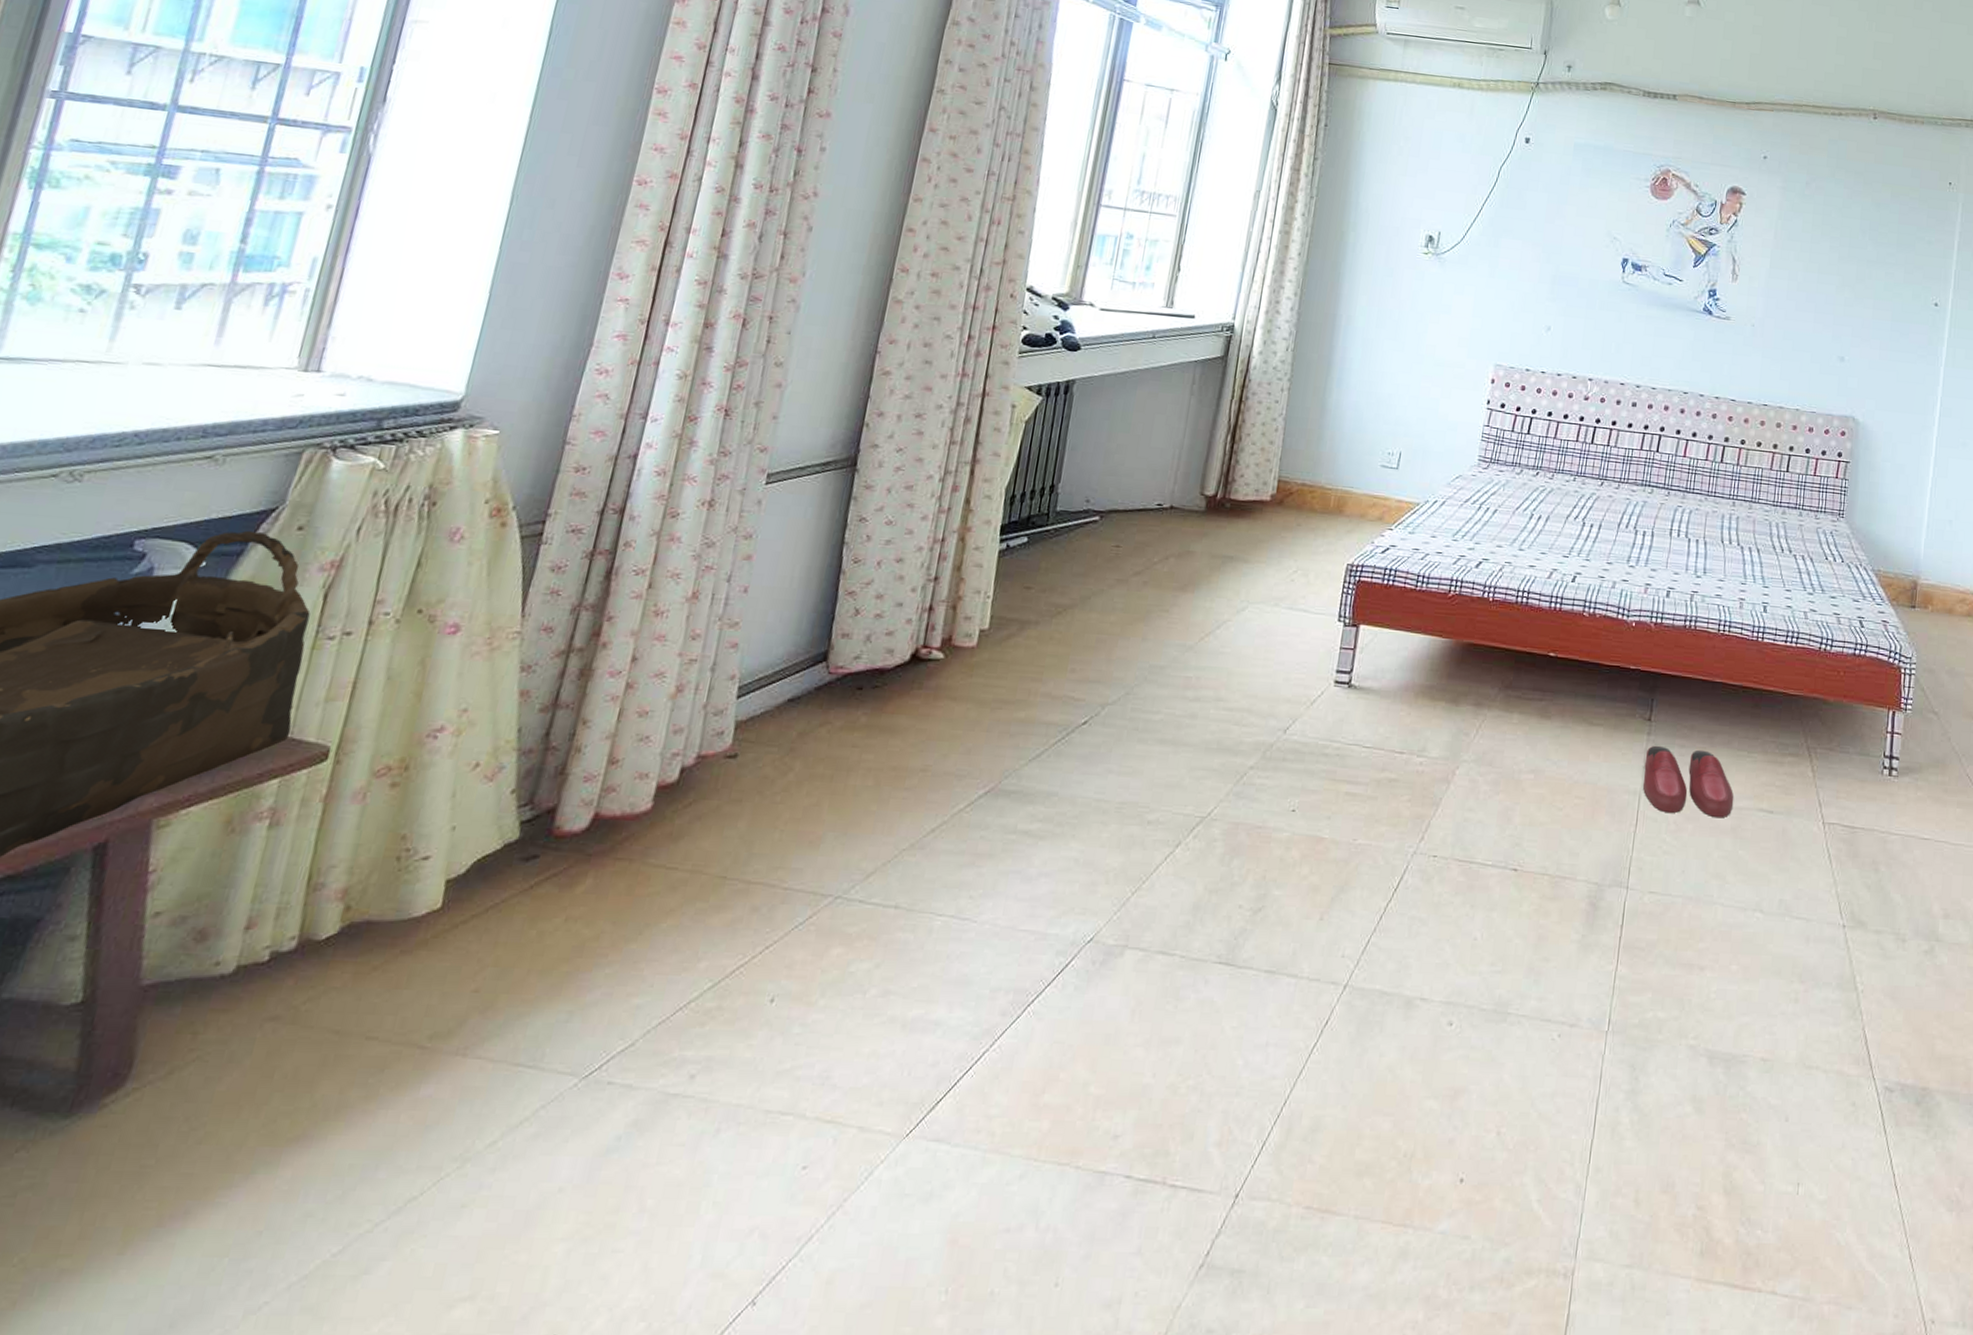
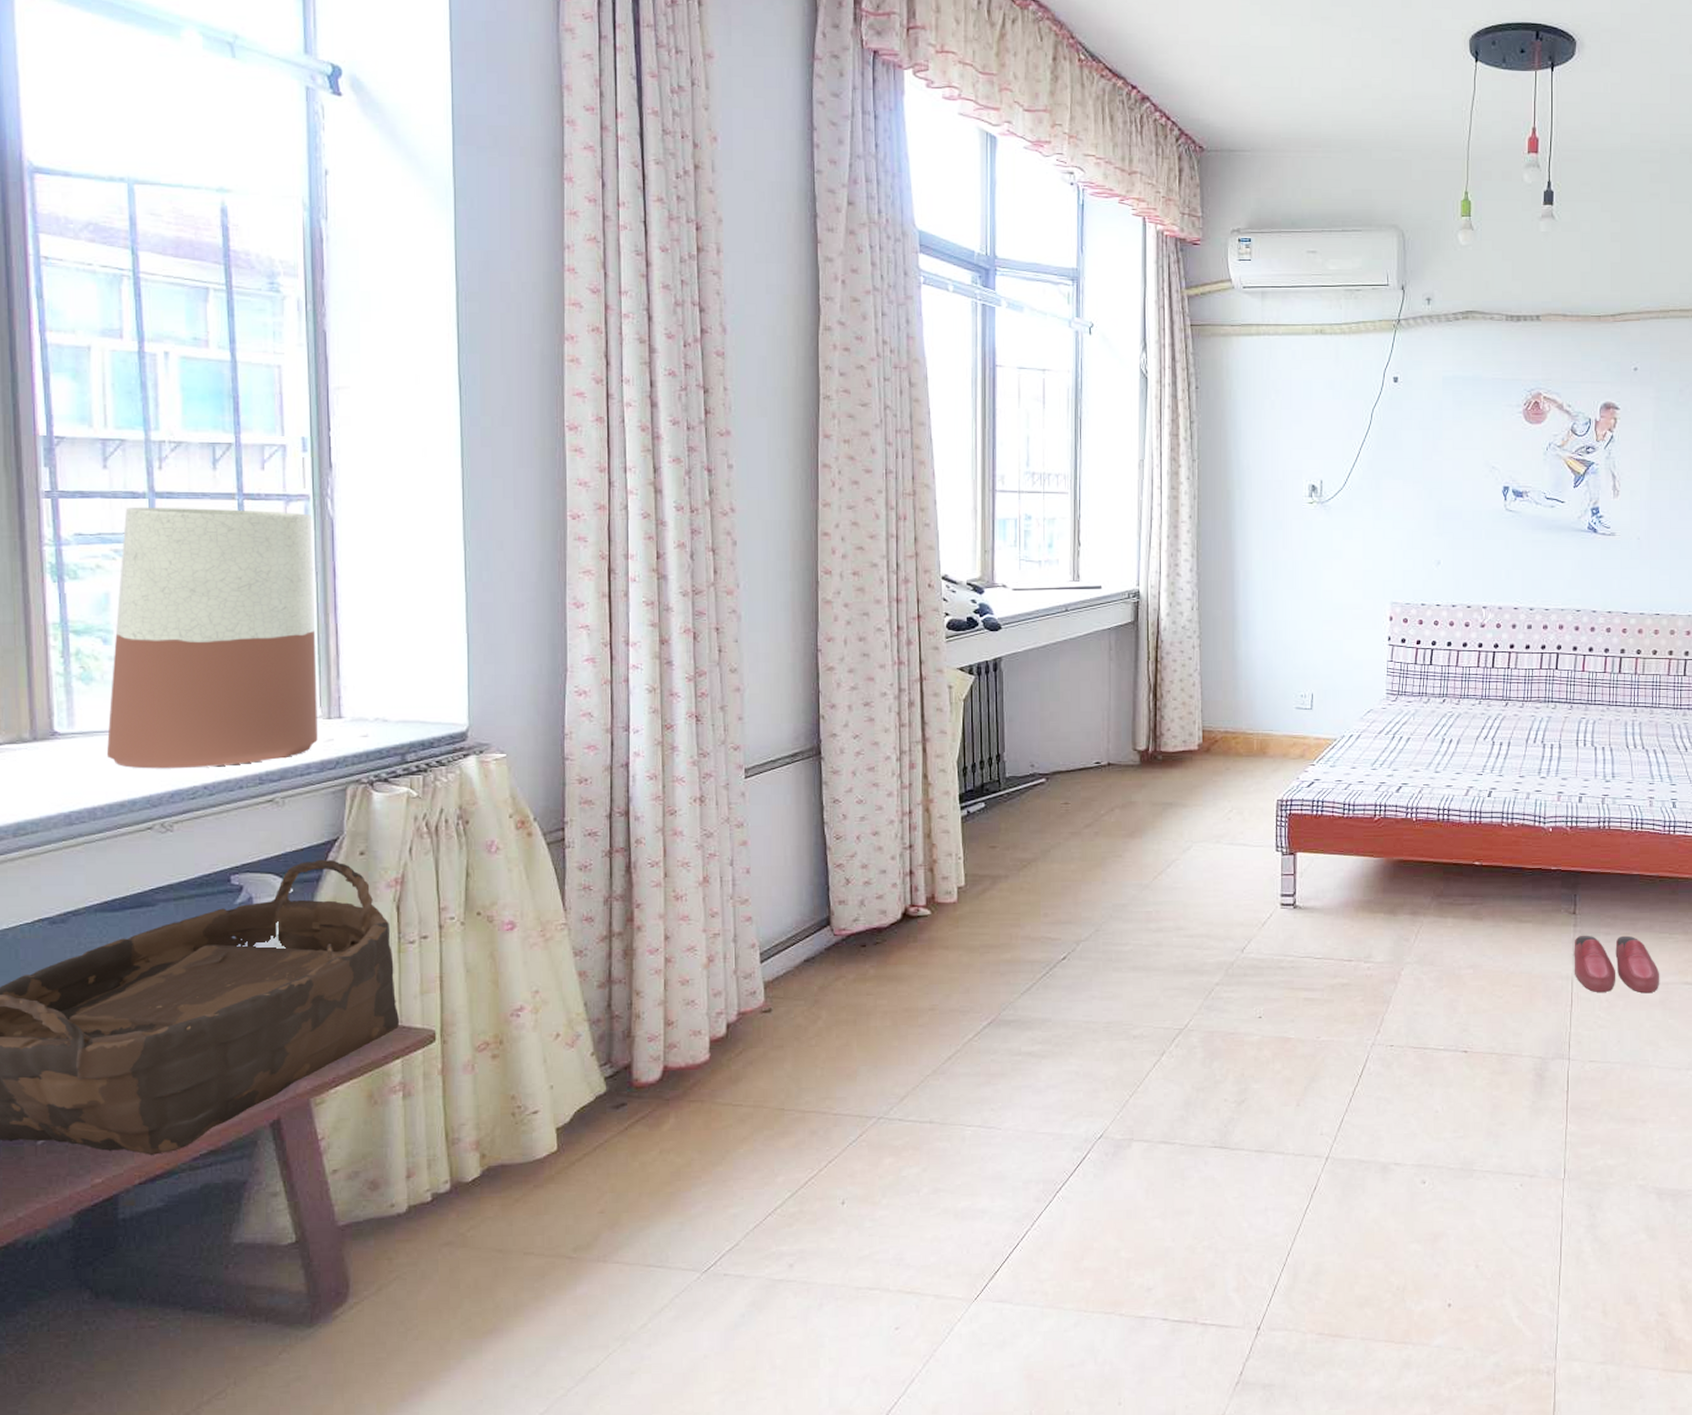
vase: none [29,118,348,413] -> present [106,507,318,769]

